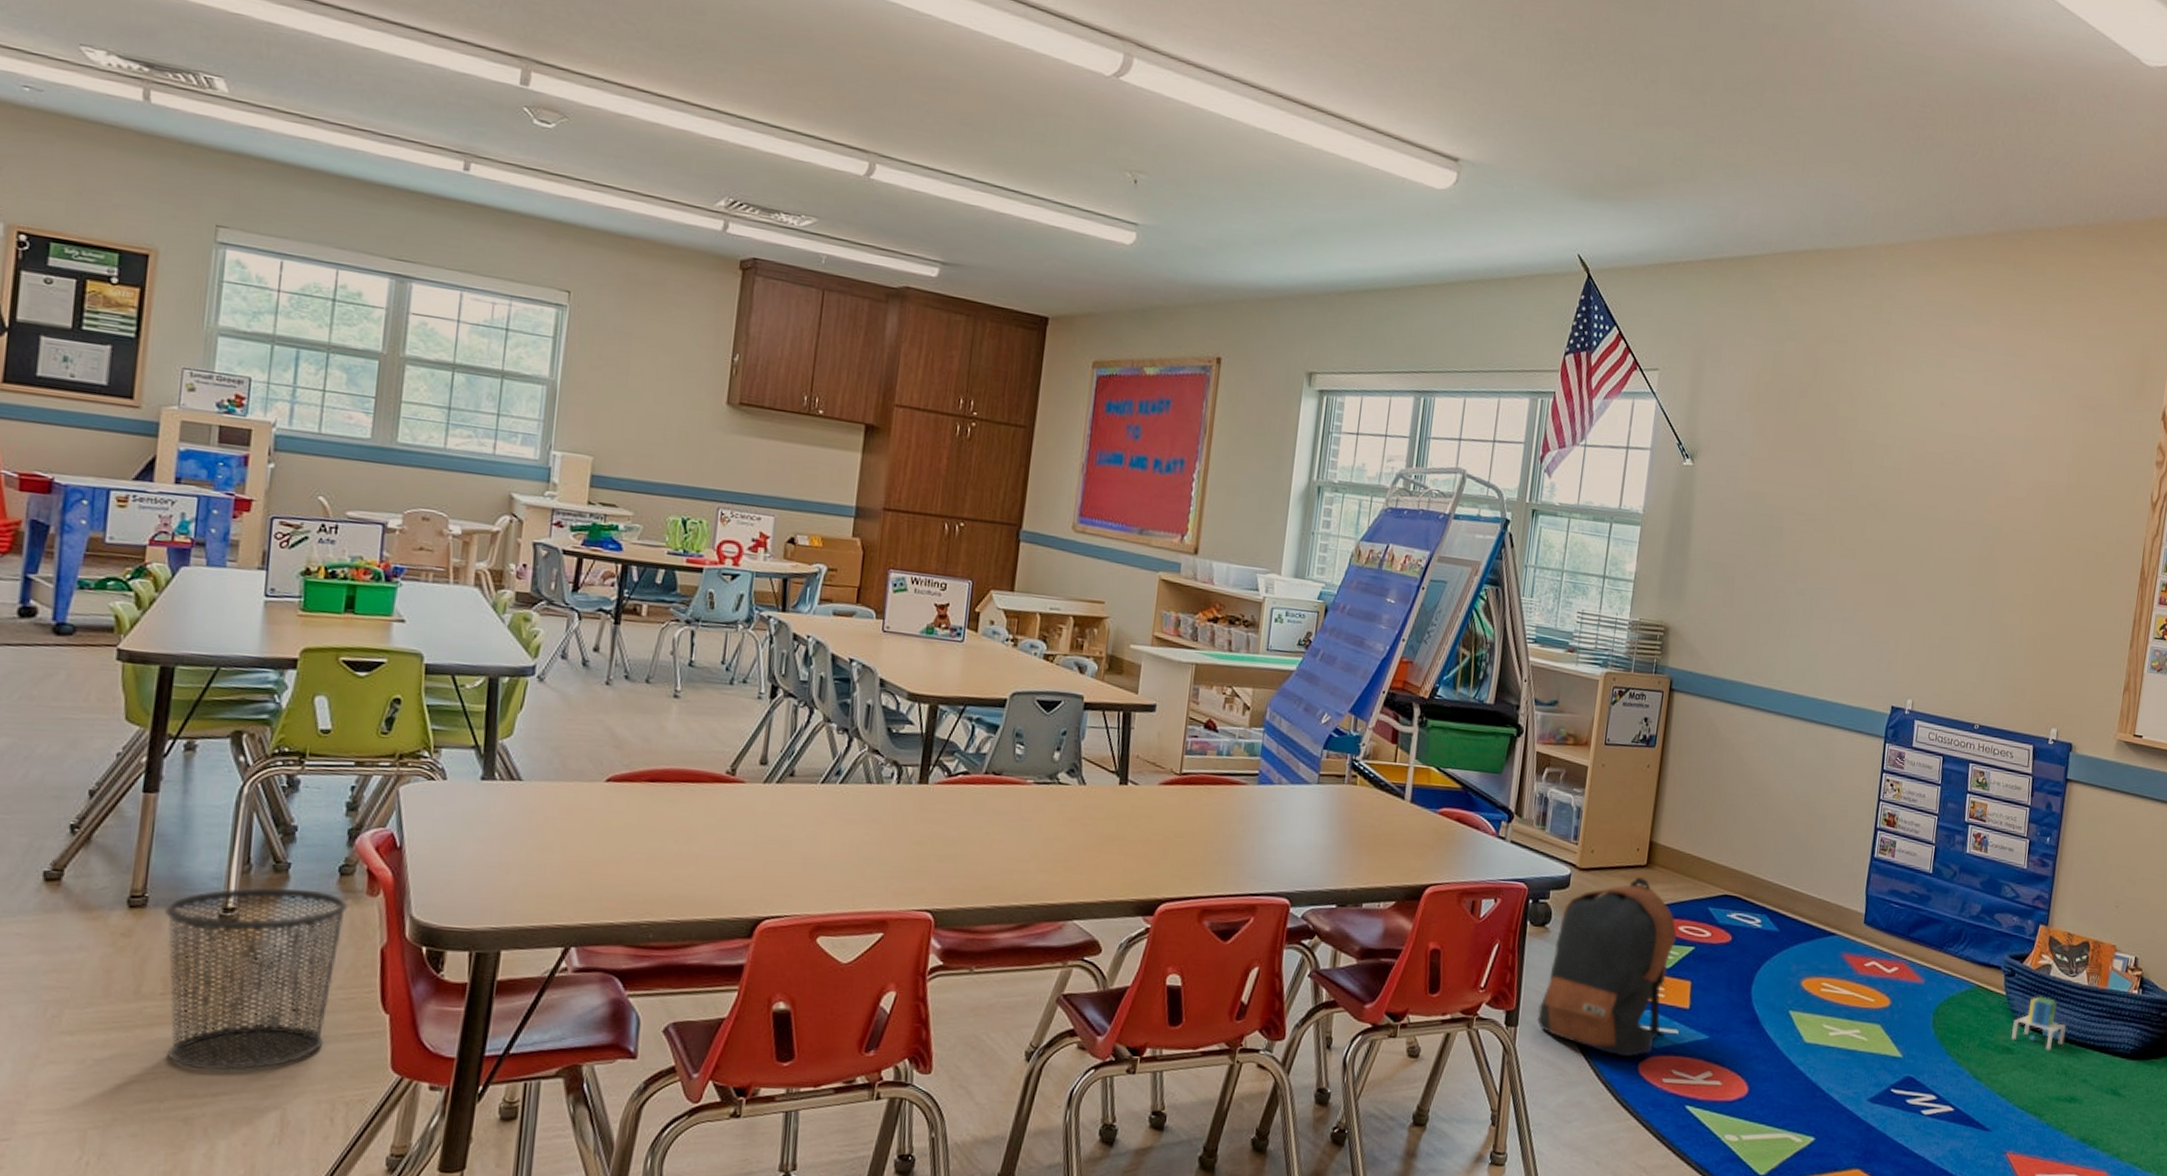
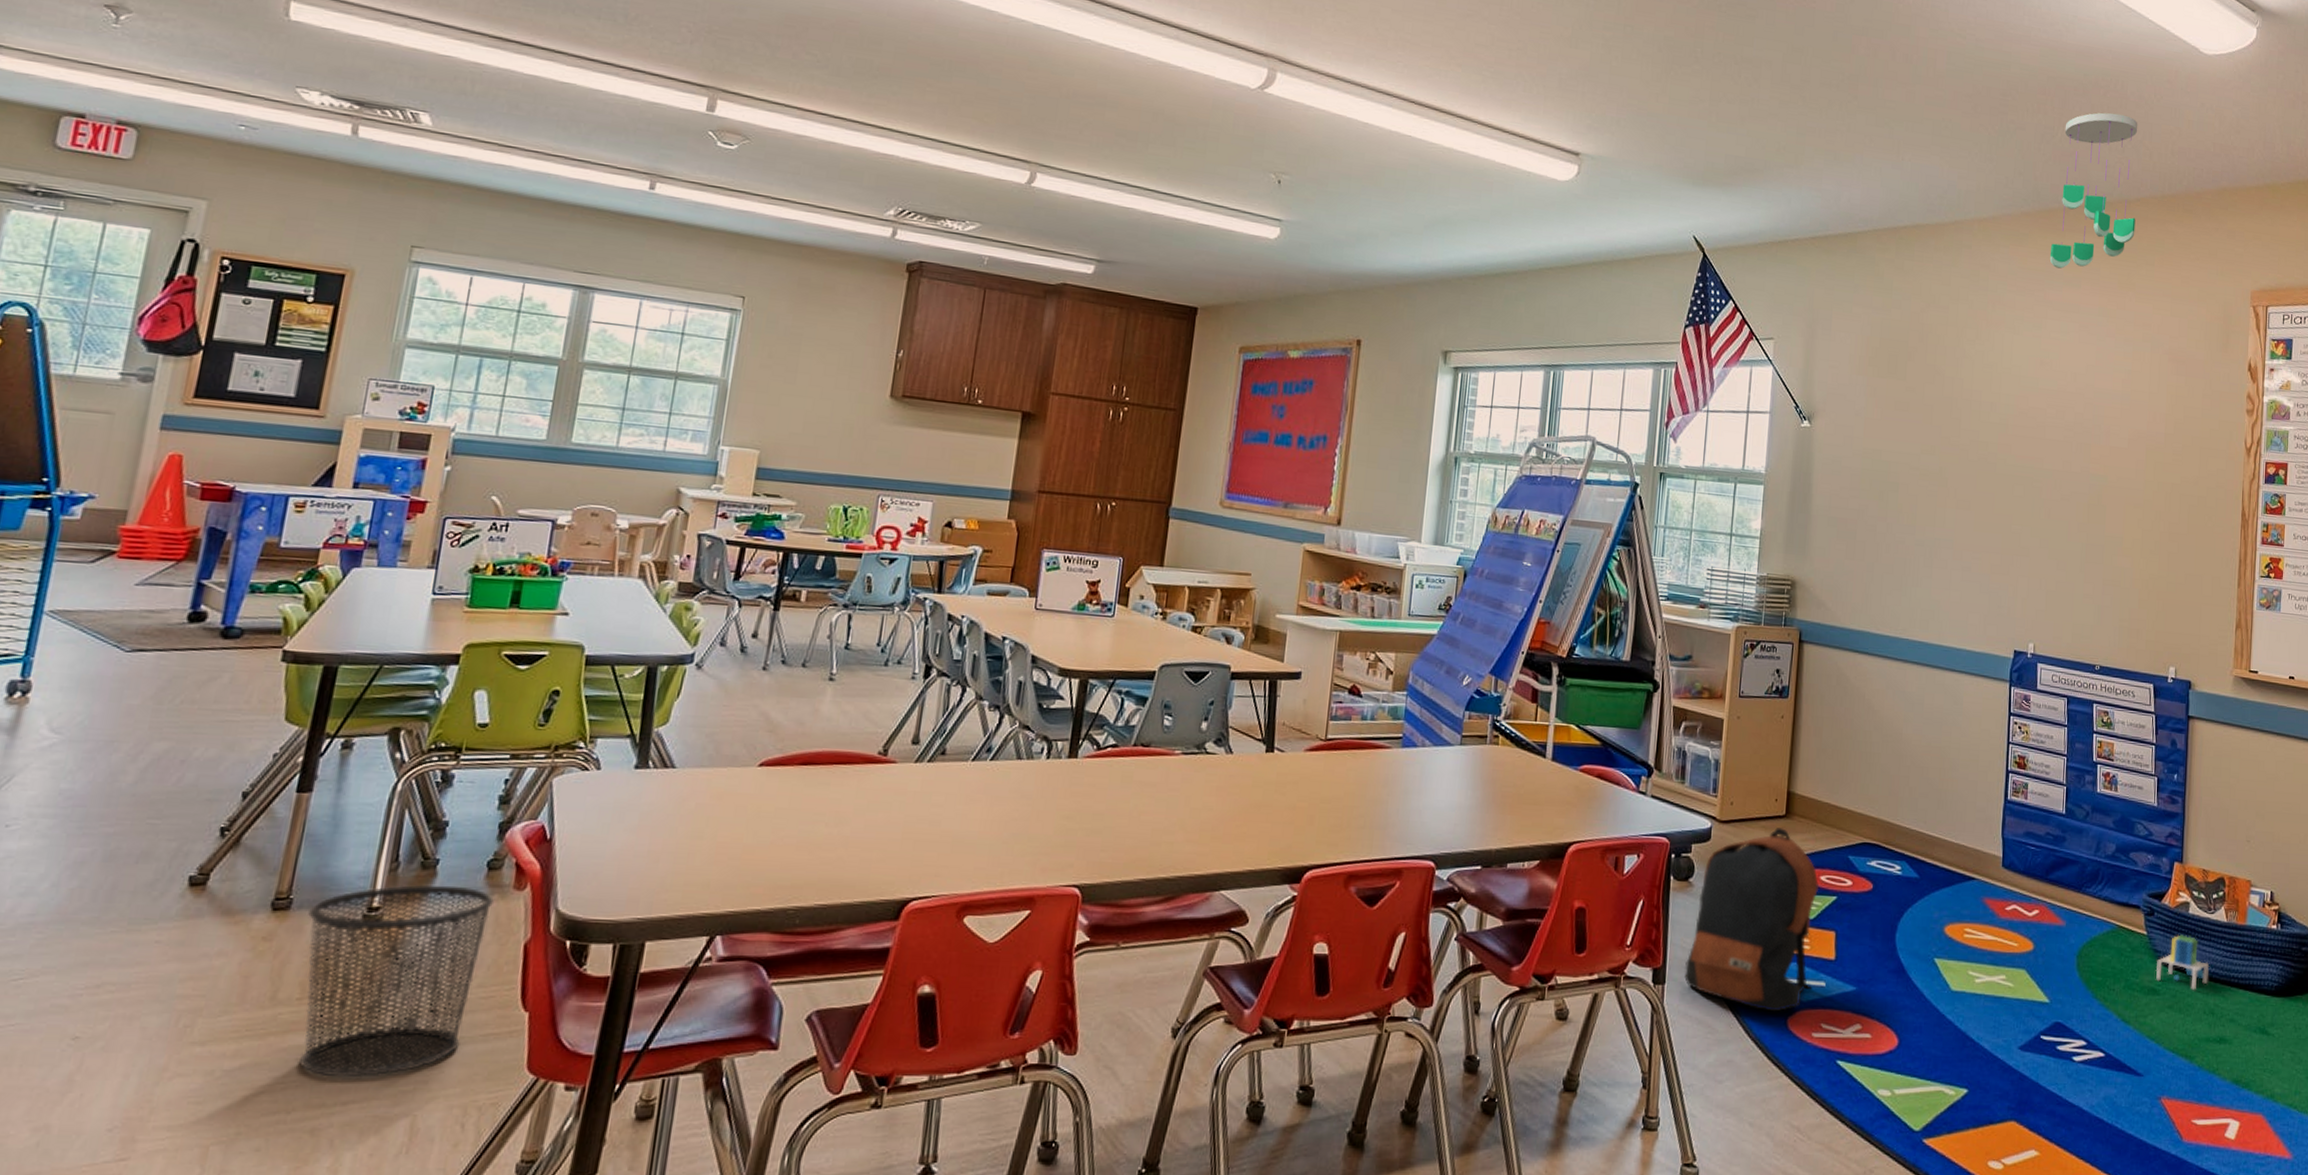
ceiling mobile: none [1959,129,2067,303] -> present [2049,112,2138,269]

